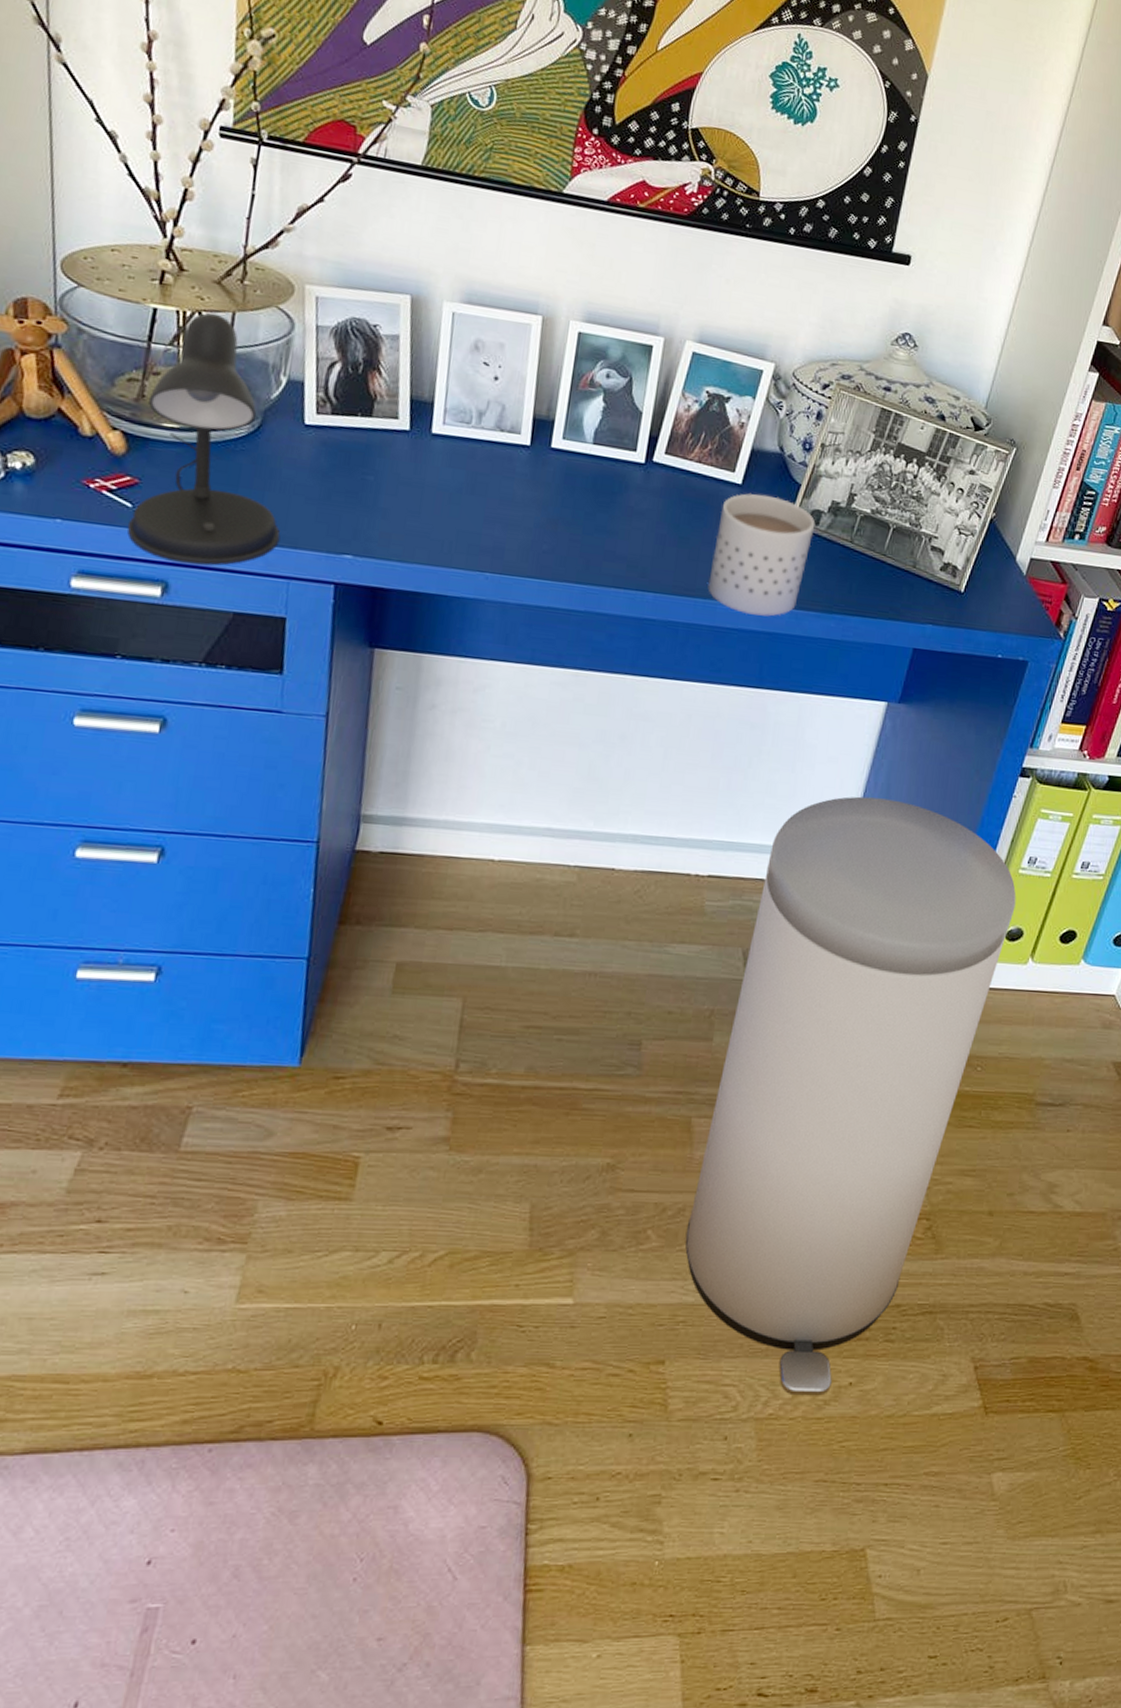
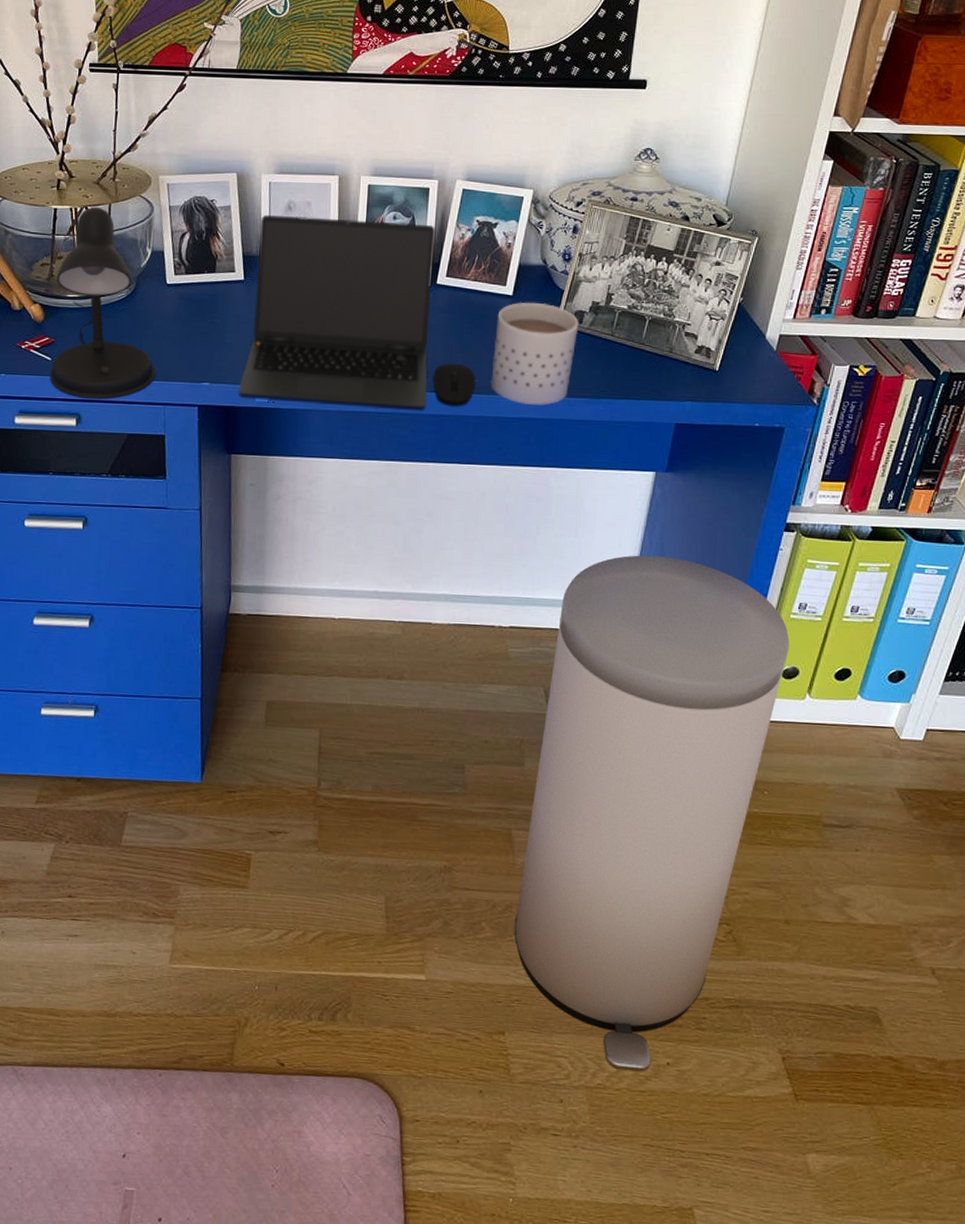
laptop: none [389,351,657,613] -> present [238,214,436,412]
computer mouse: none [637,557,692,612] -> present [432,363,477,408]

